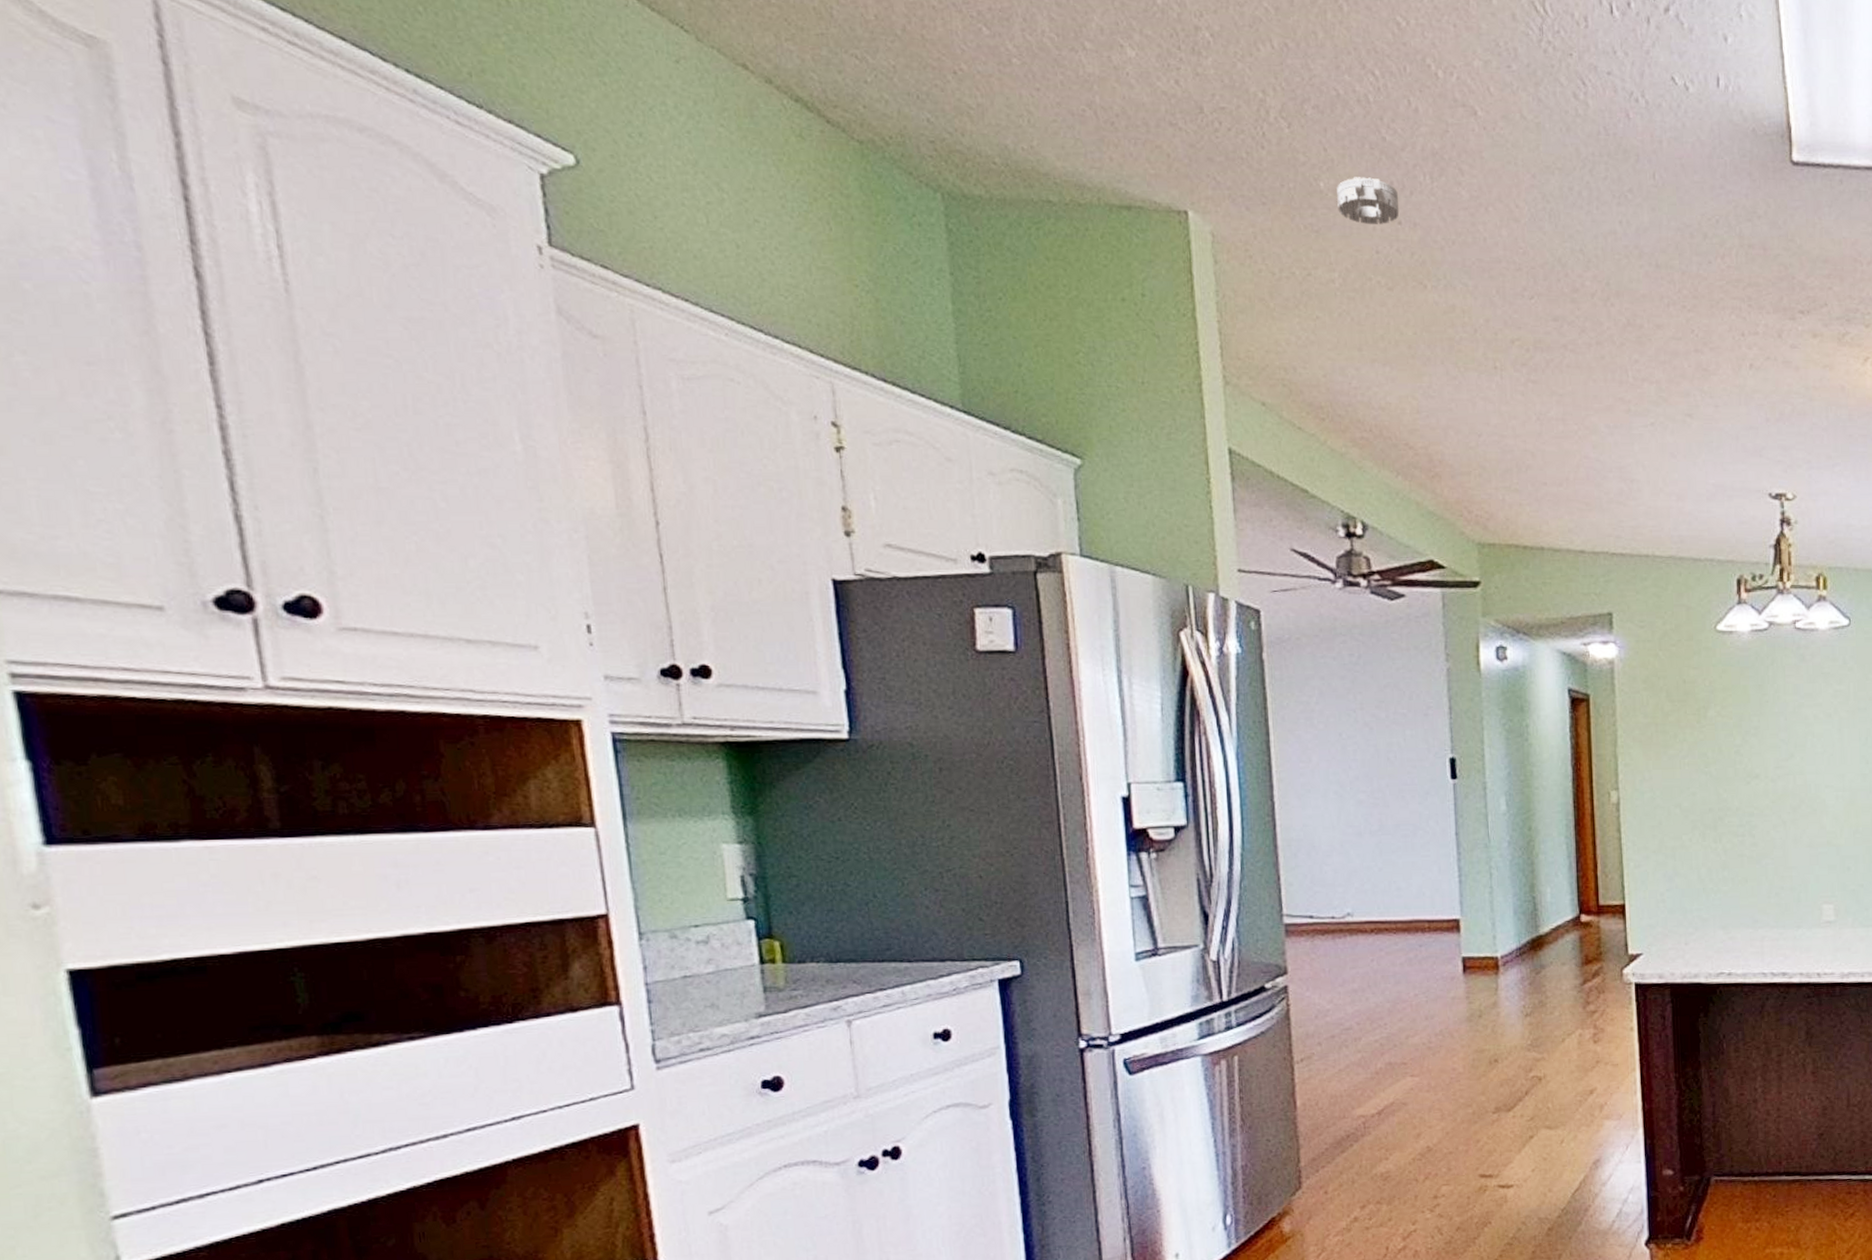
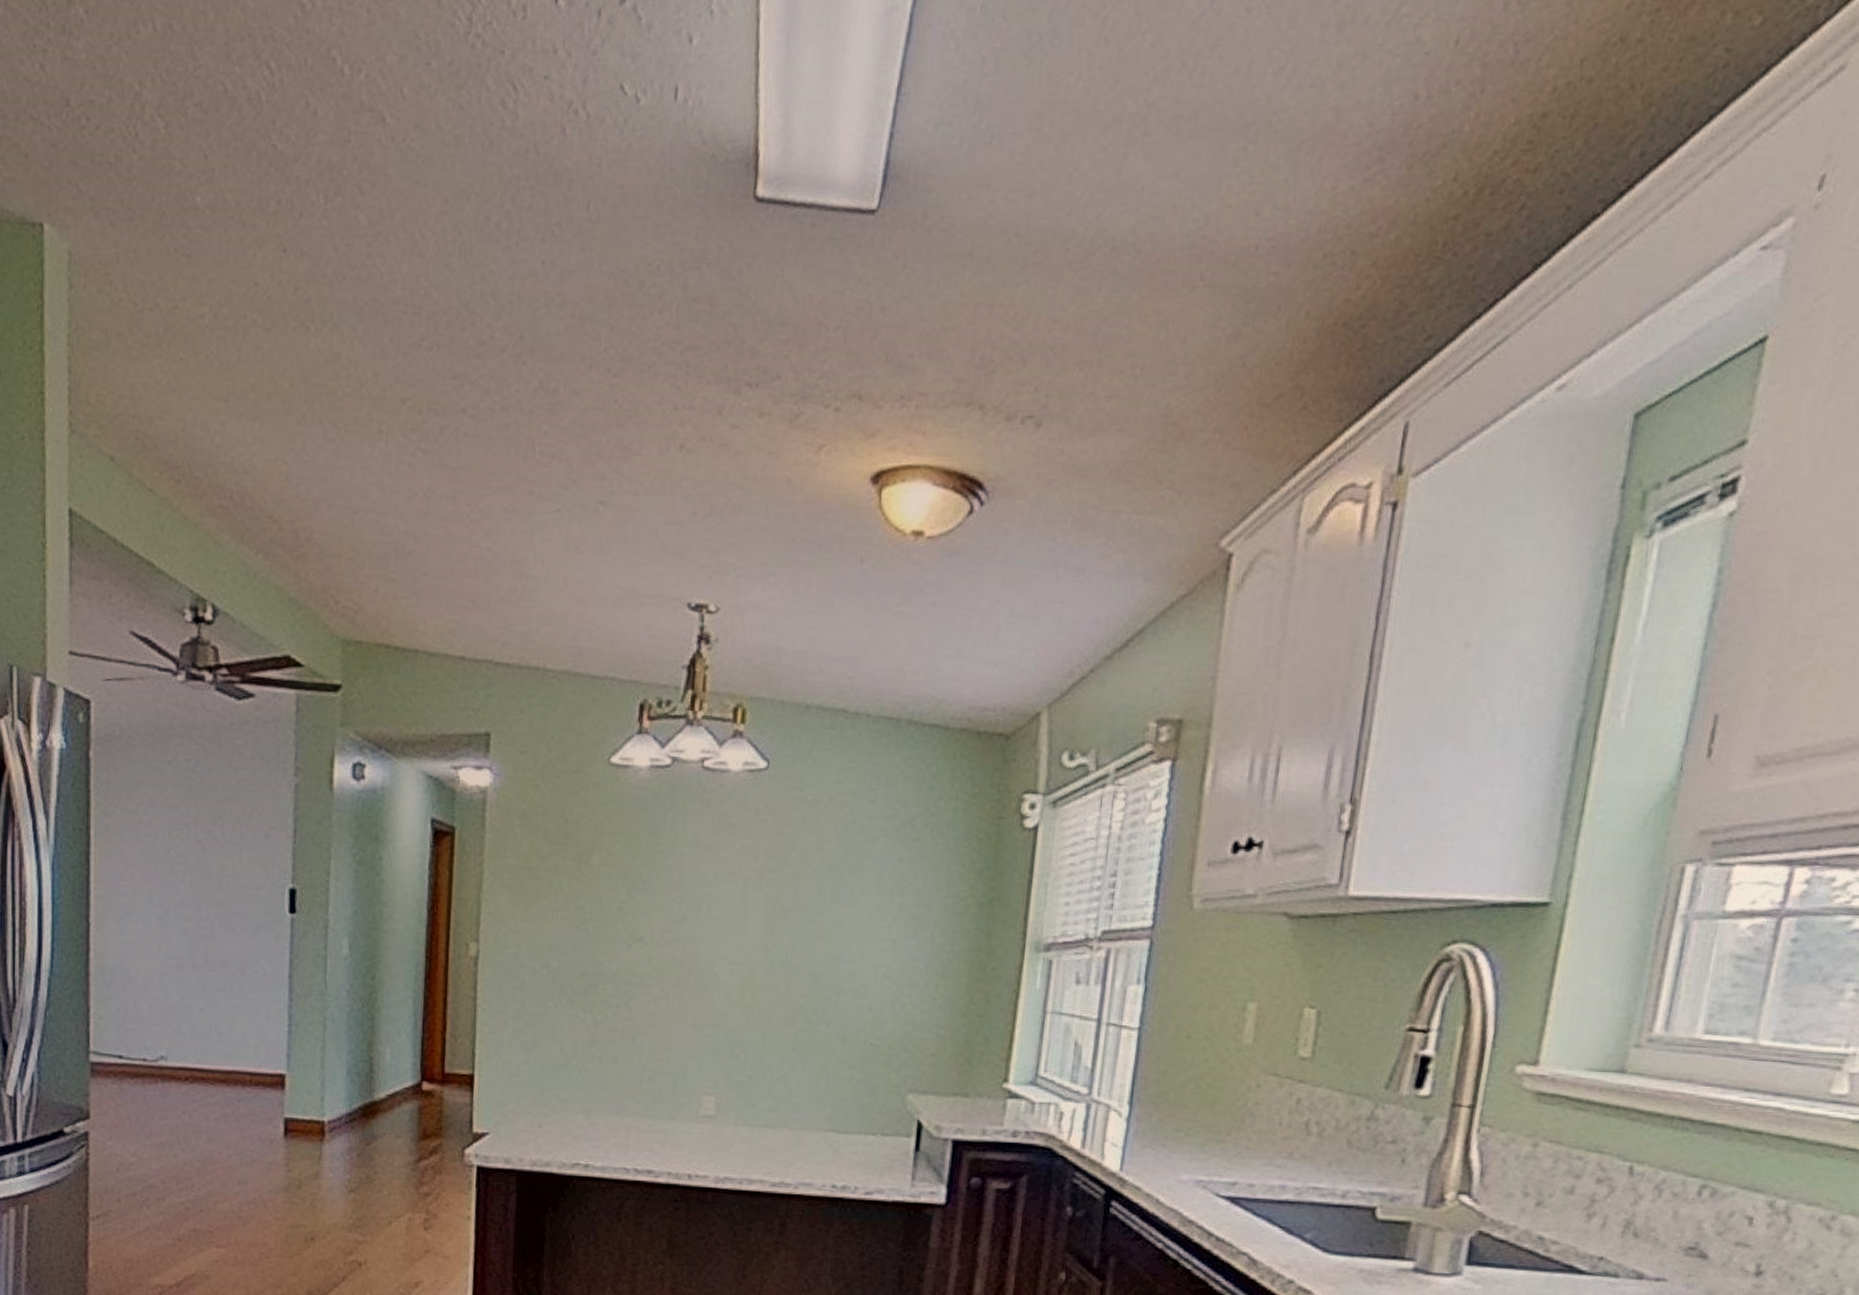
smoke detector: present [1337,177,1400,225] -> none [214,191,286,252]

